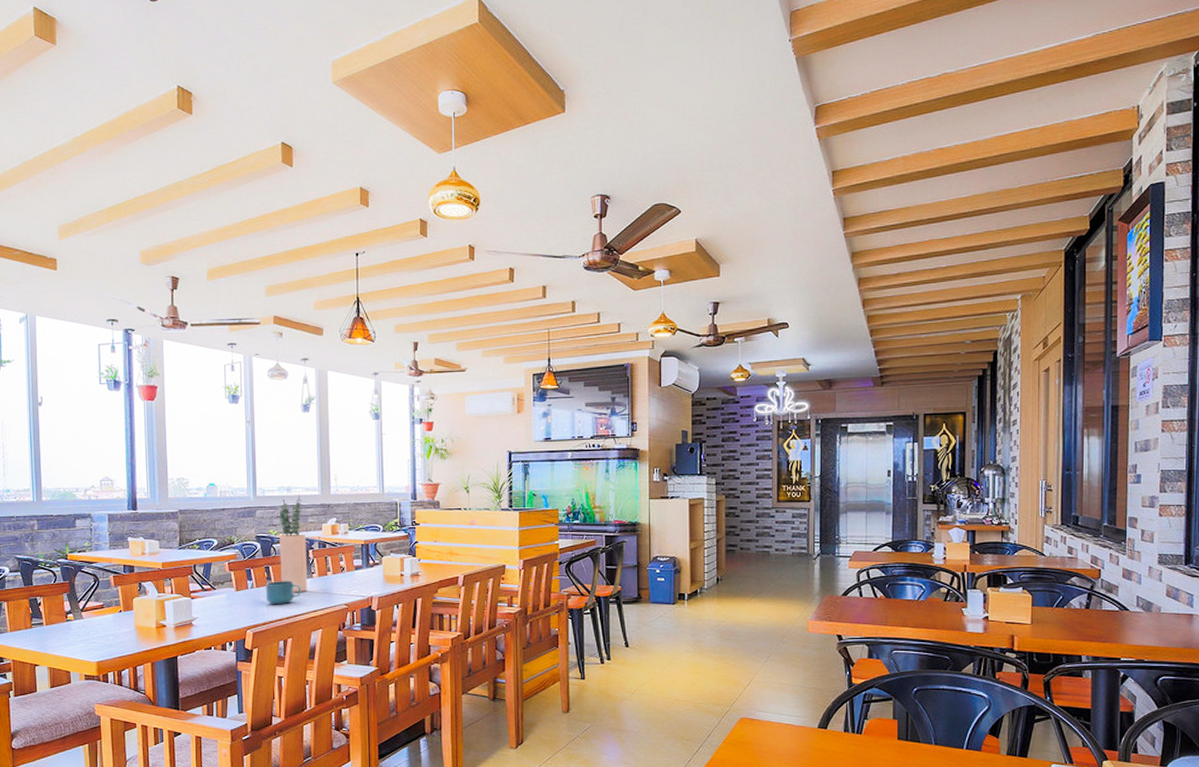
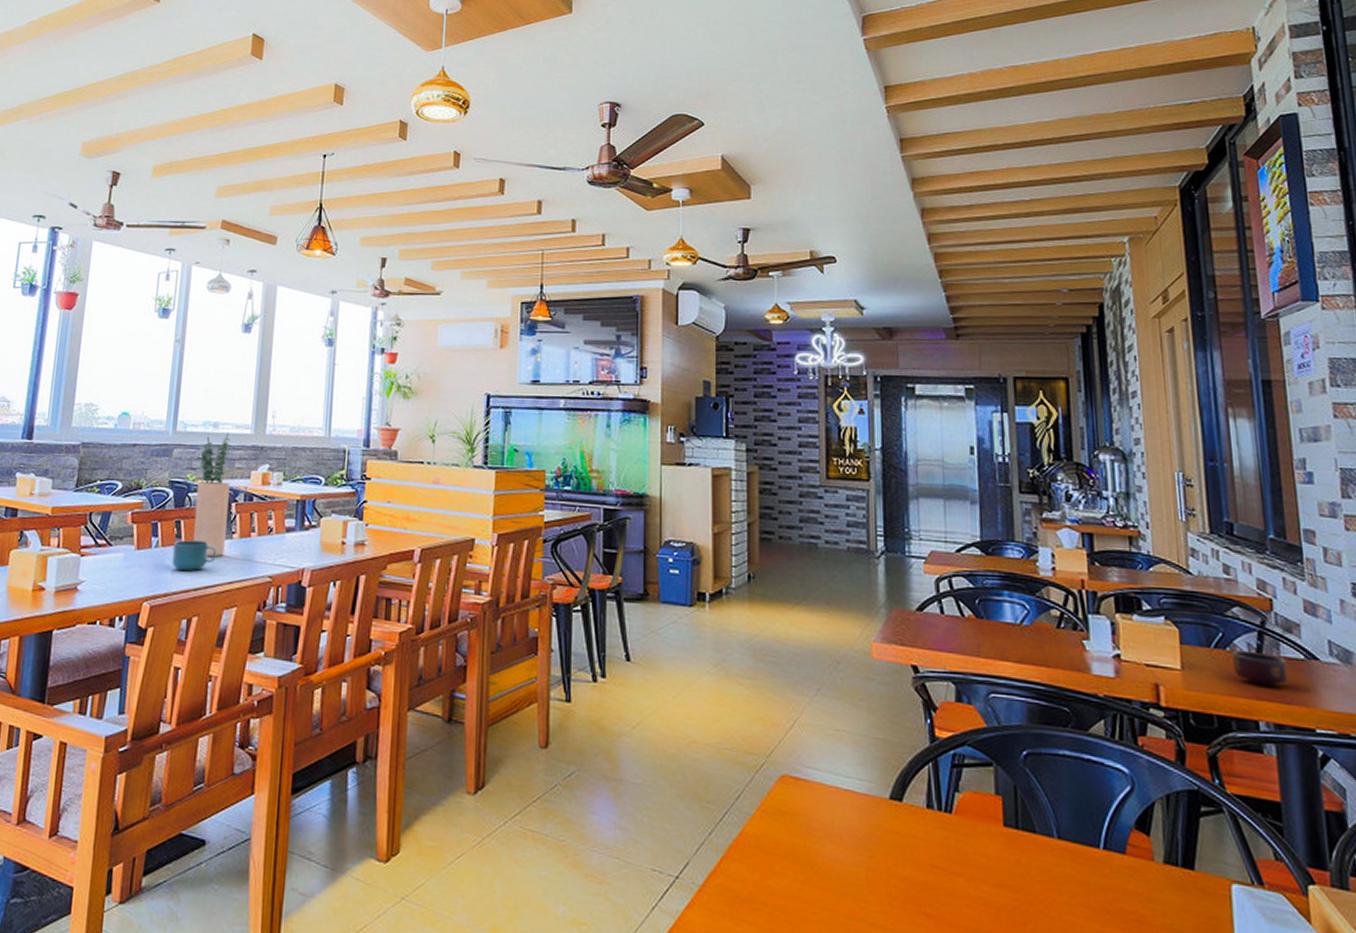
mug: none [1068,607,1105,632] -> present [1232,650,1288,688]

